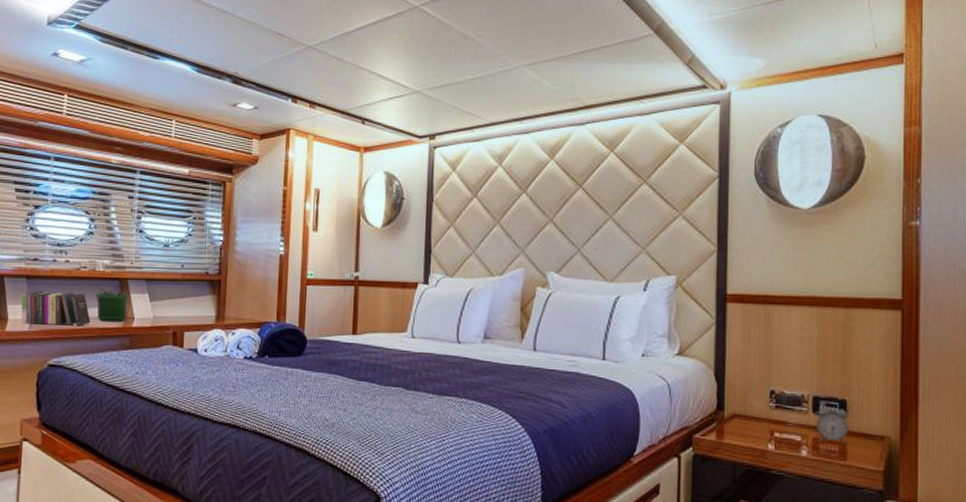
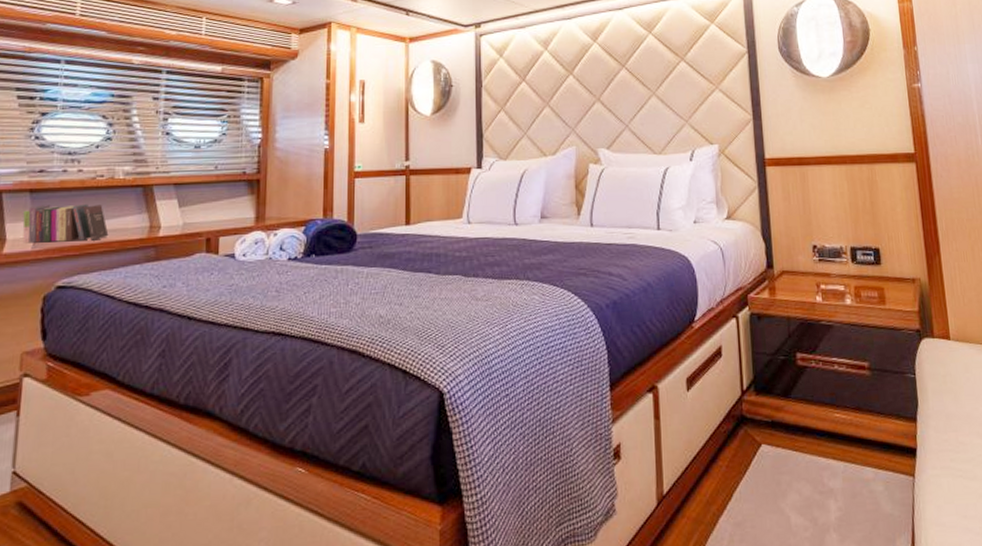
planter: present [95,288,130,322] -> none [114,196,155,234]
alarm clock: present [816,408,849,446] -> none [855,256,885,291]

